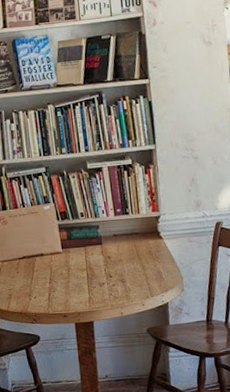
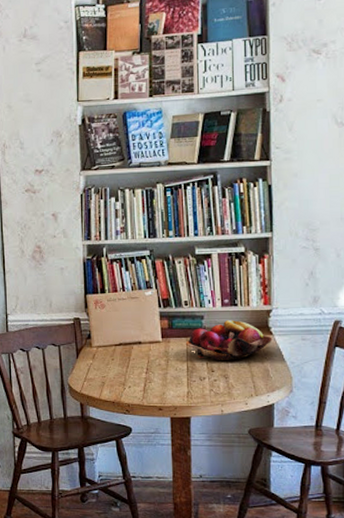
fruit basket: none [85,228,163,266] -> present [186,320,273,360]

